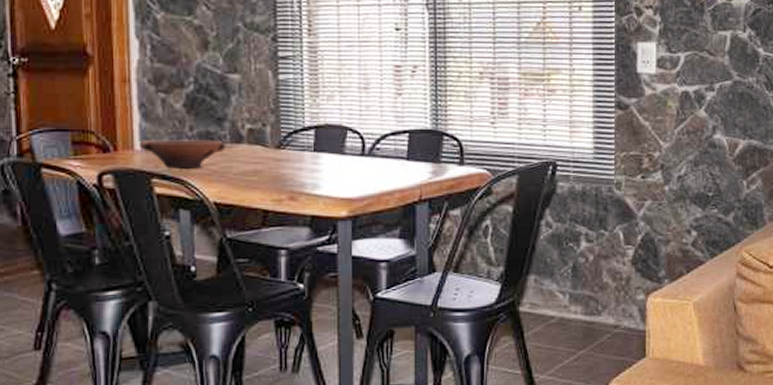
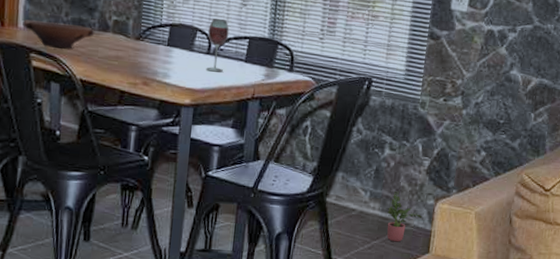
wineglass: none [360,114,385,176] -> present [206,18,229,73]
potted plant: none [592,288,632,349] -> present [387,191,422,242]

